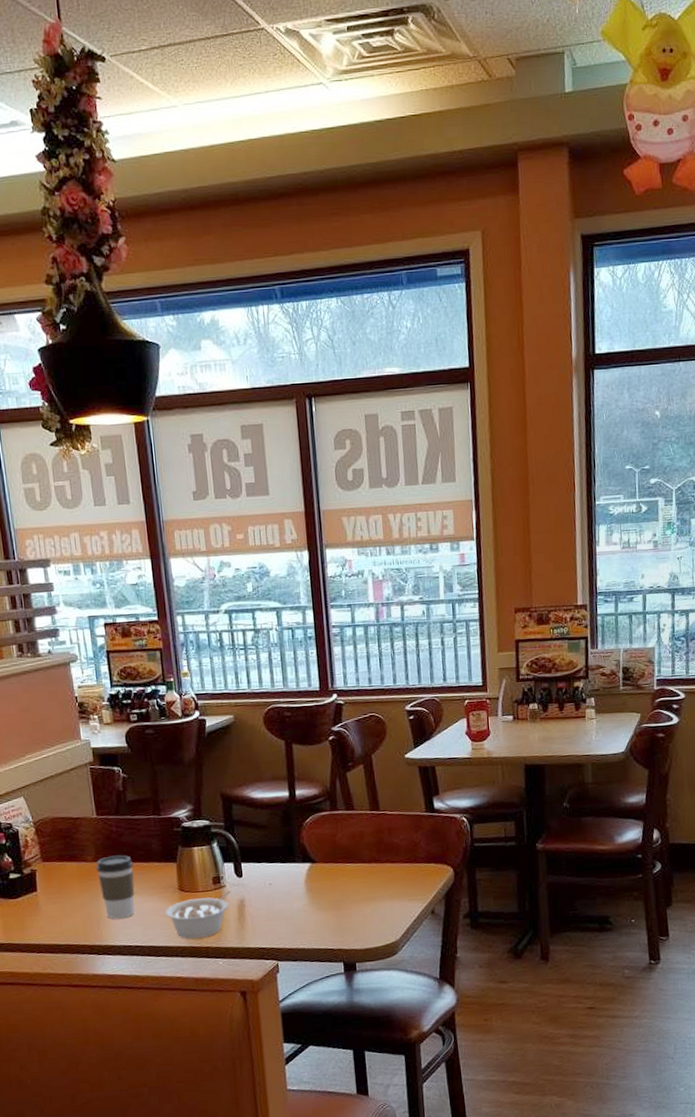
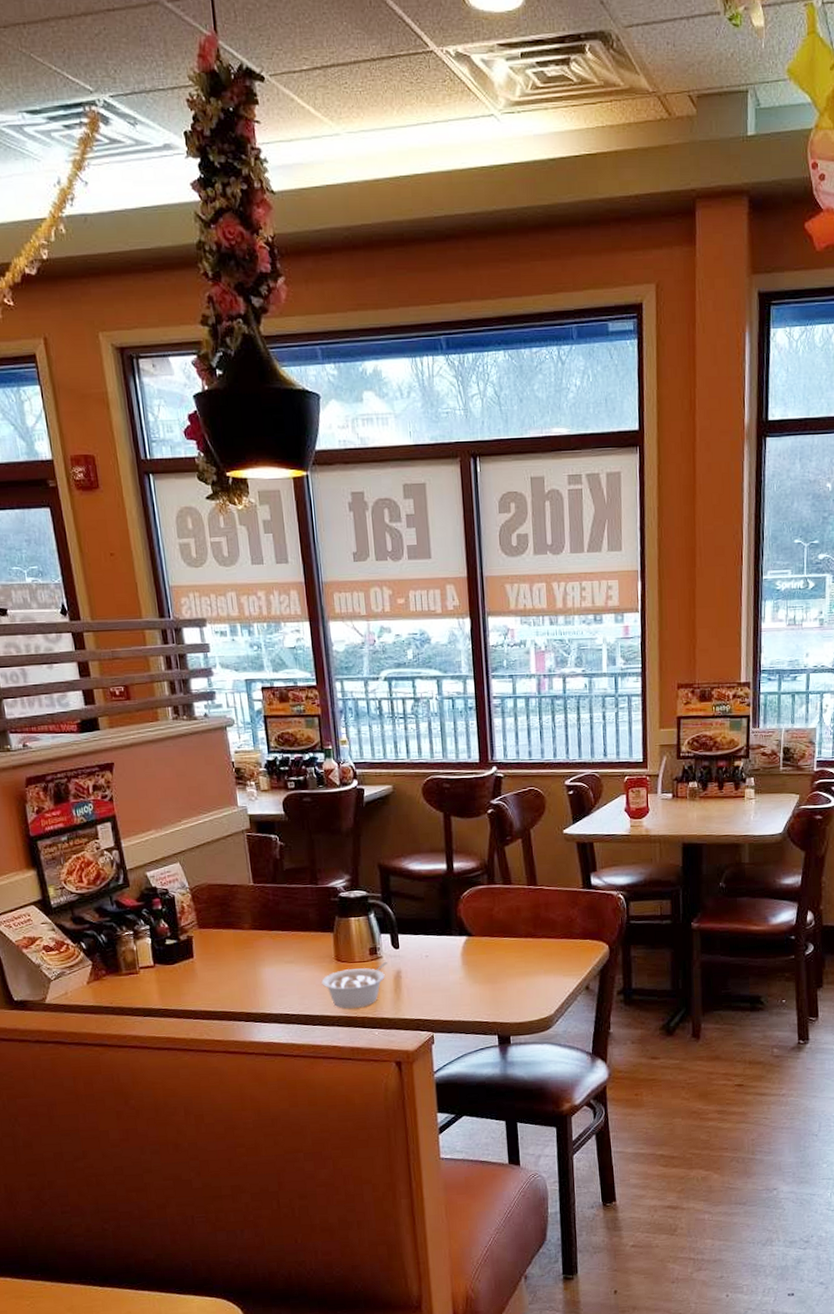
coffee cup: present [96,855,135,919] -> none [252,923,292,987]

